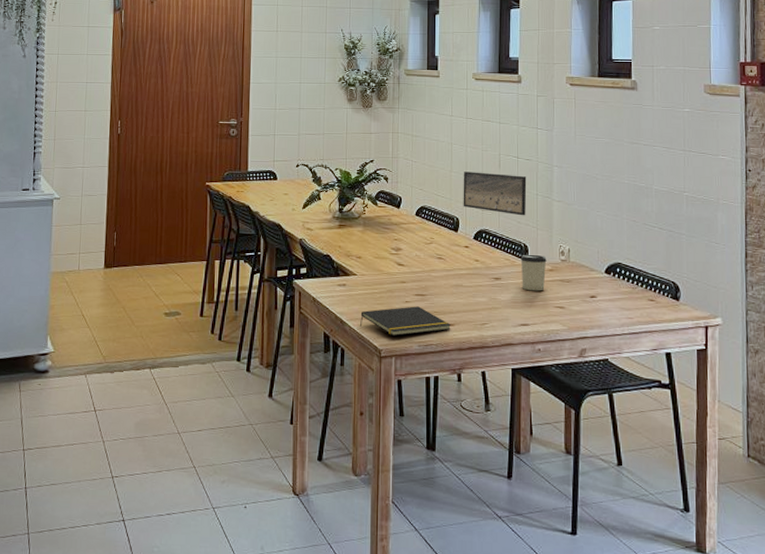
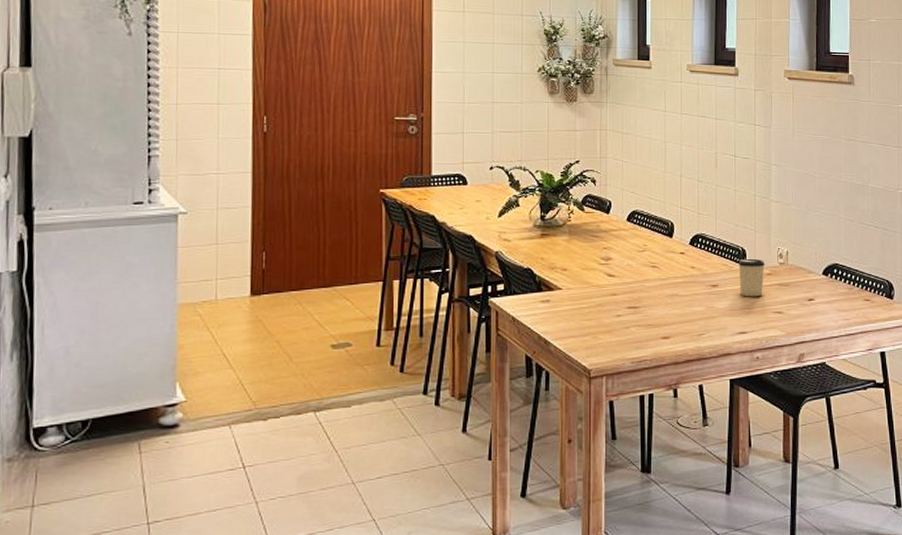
notepad: present [360,306,451,337] -> none [567,320,666,354]
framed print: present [463,171,527,216] -> none [678,172,745,218]

